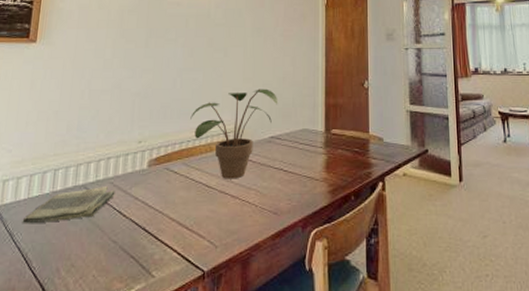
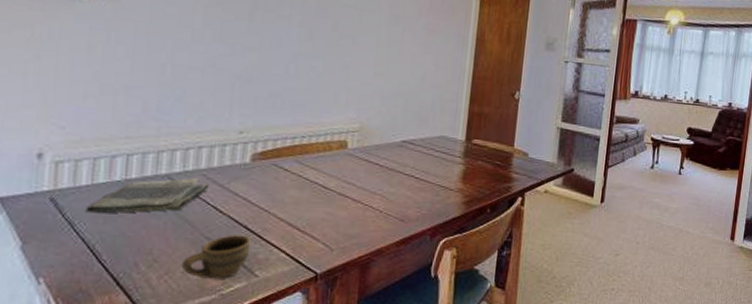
cup: none [93,237,149,281] -> present [181,235,251,279]
potted plant: present [190,89,278,179] -> none [306,87,415,182]

